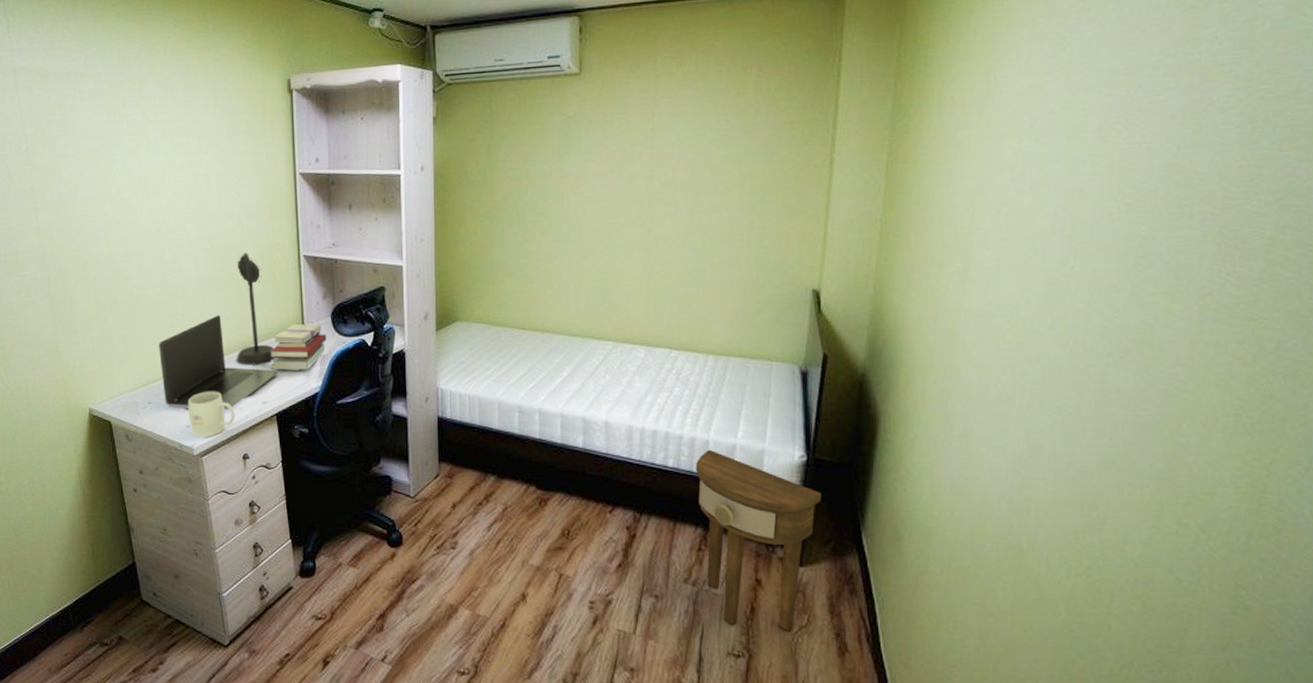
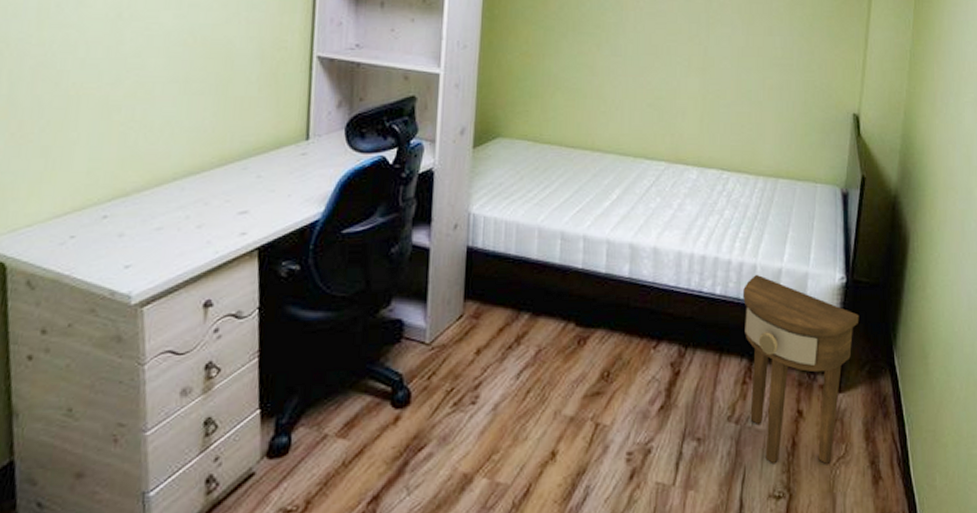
laptop computer: present [159,315,279,411] -> none [96,123,268,245]
mug: present [188,391,235,438] -> none [129,220,200,282]
desk lamp: present [236,253,276,367] -> none [209,49,267,189]
books: present [270,323,326,371] -> none [257,136,337,194]

